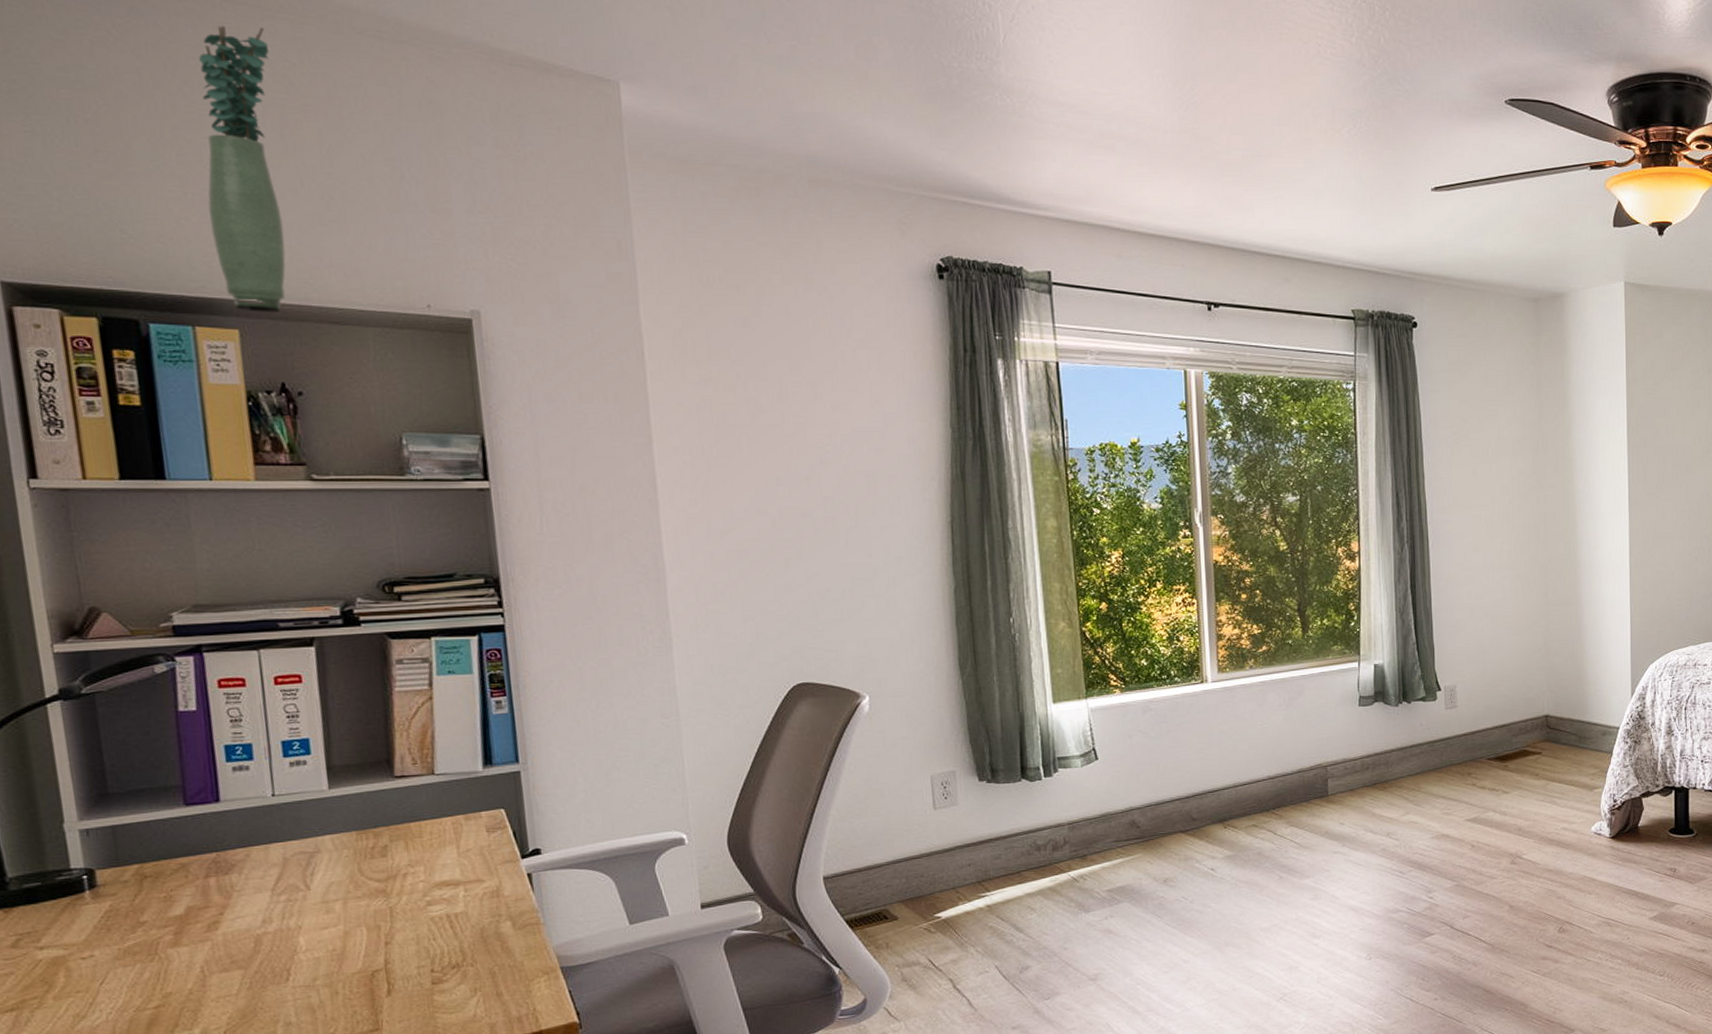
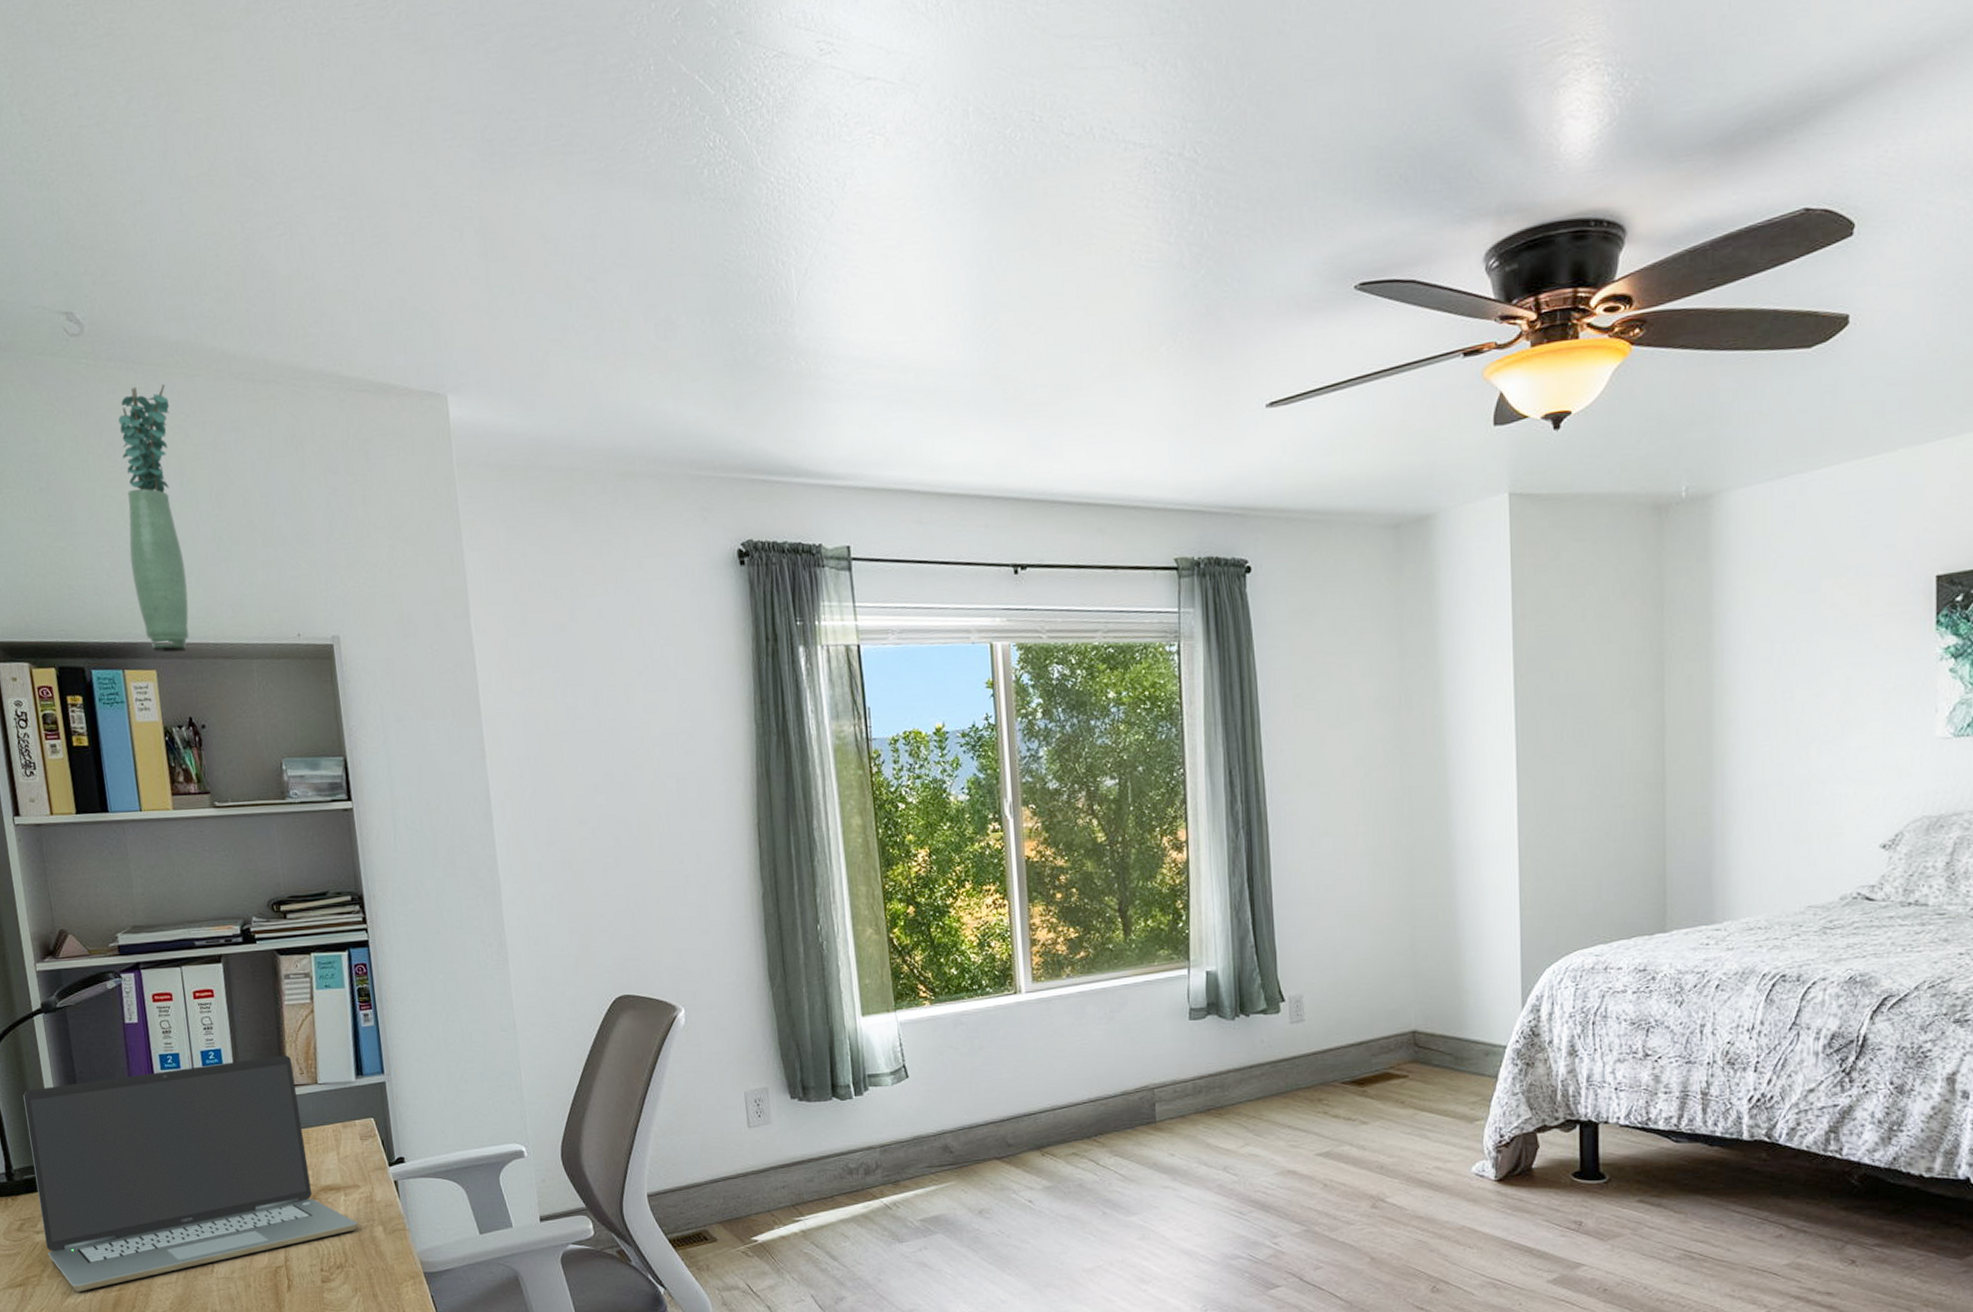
laptop: none [27,744,480,1013] -> present [23,1055,358,1291]

